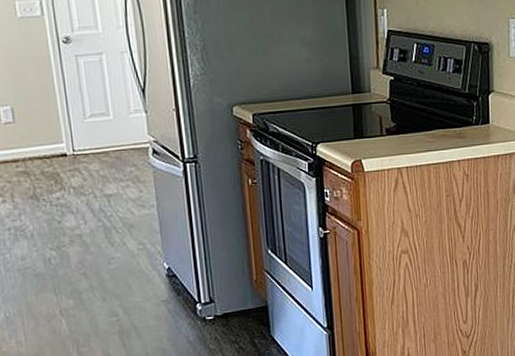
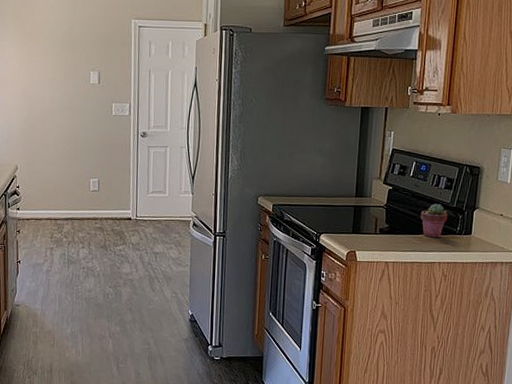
potted succulent: none [430,91,461,132] -> present [420,203,448,238]

